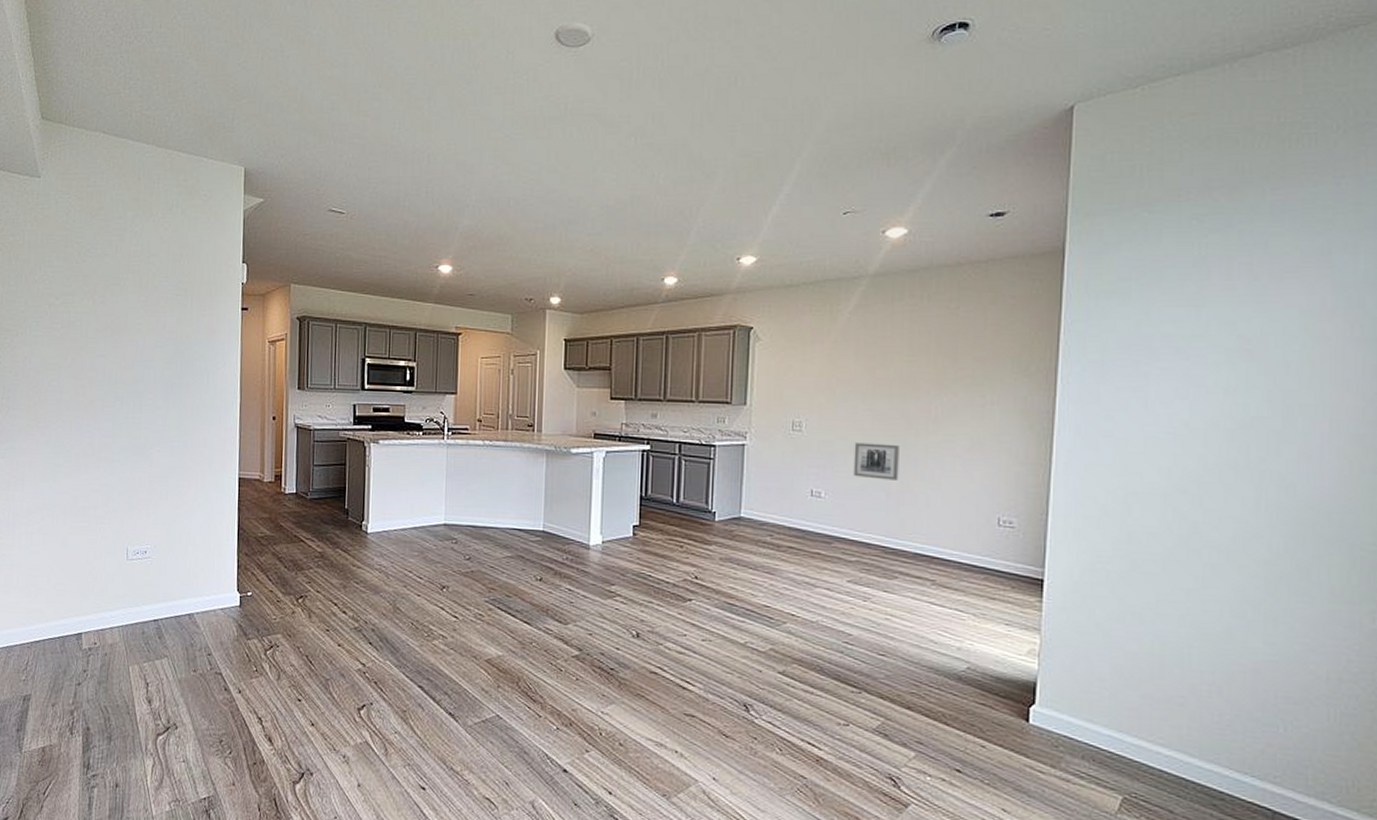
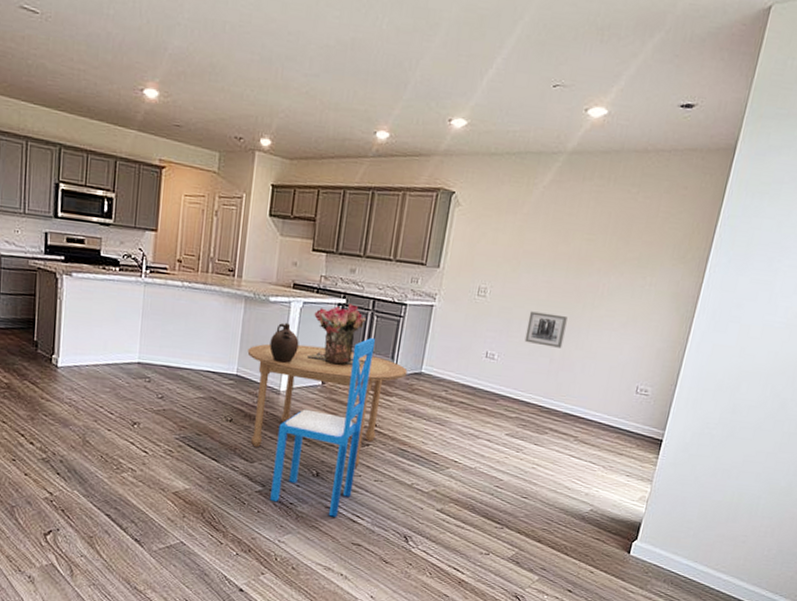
dining table: none [552,495,725,627] -> present [247,343,408,468]
ceramic jug: none [575,473,605,516] -> present [269,322,299,363]
dining chair: none [588,482,685,684] -> present [270,337,375,517]
bouquet: none [618,450,673,514] -> present [314,304,366,364]

